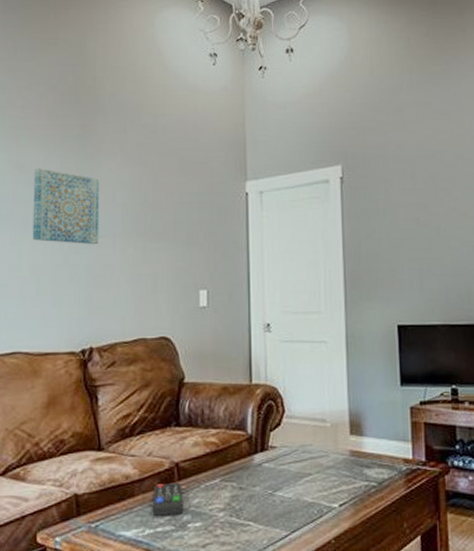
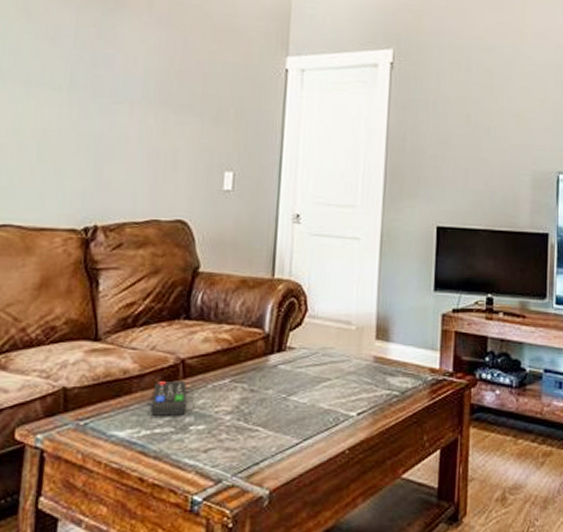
wall art: present [32,168,100,245] -> none [36,17,121,112]

